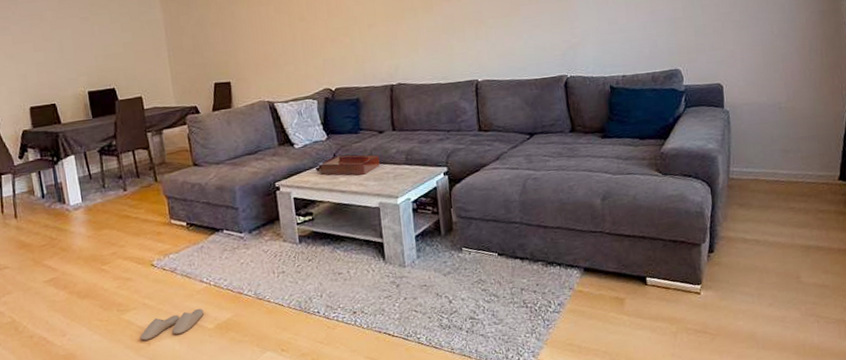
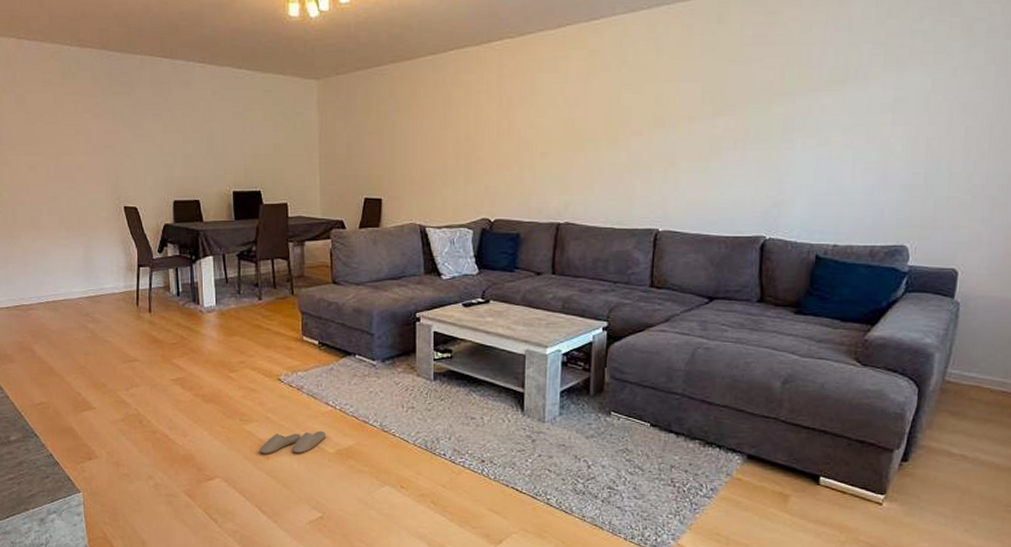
decorative tray: present [318,154,380,176] -> none [464,293,533,319]

